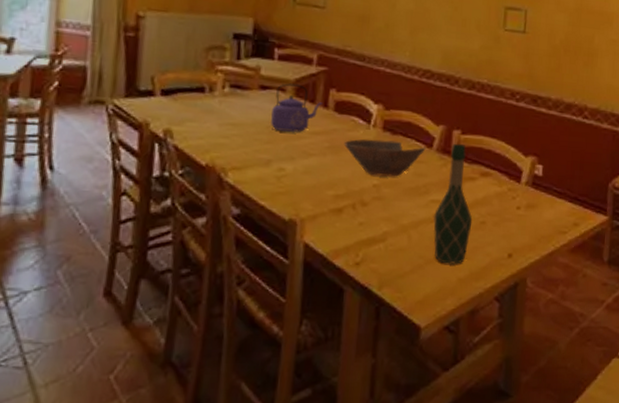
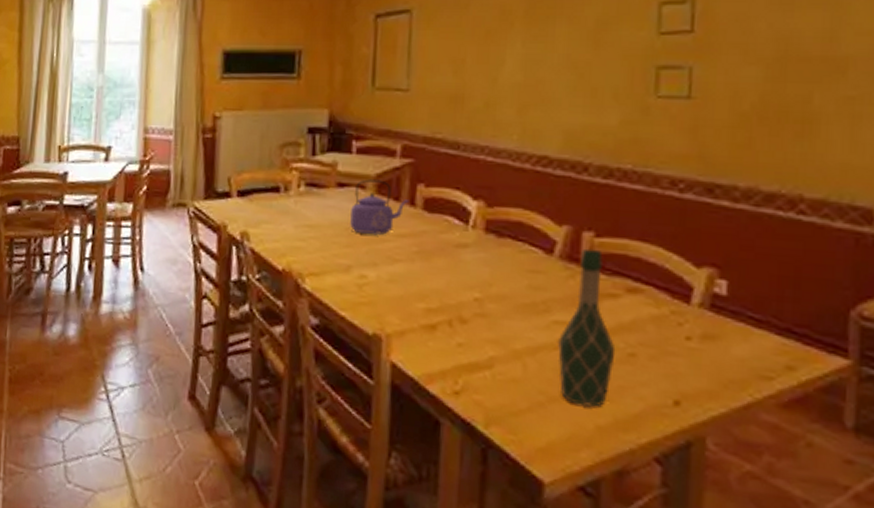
bowl: present [343,139,426,178] -> none [435,243,544,290]

